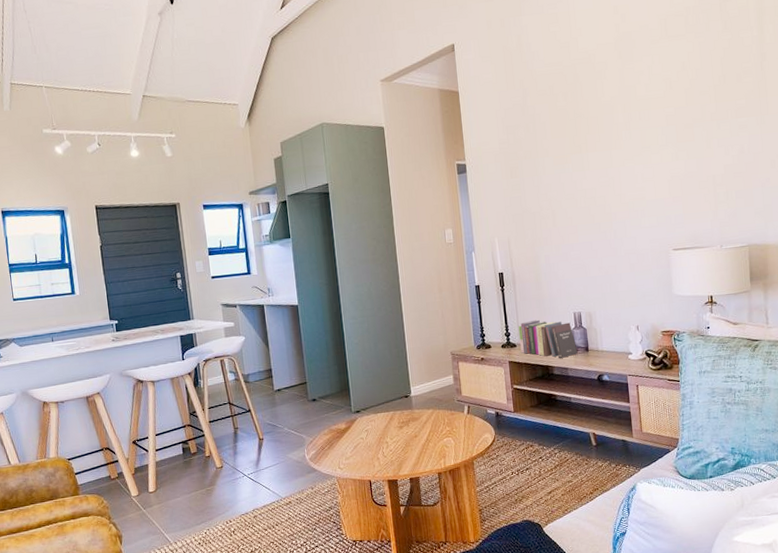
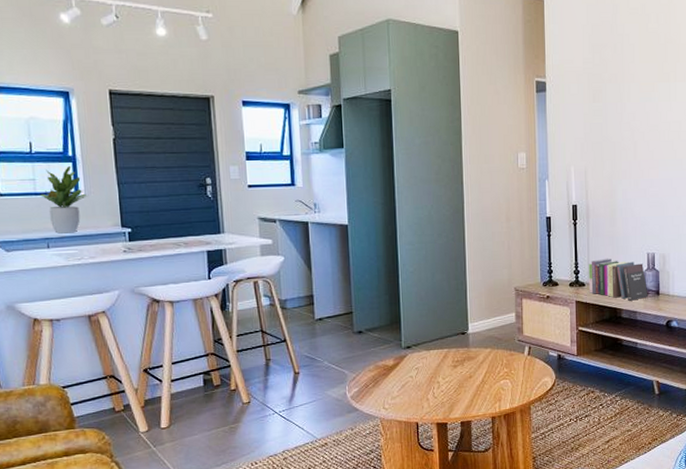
potted plant: none [45,272,82,329] -> present [40,166,88,234]

